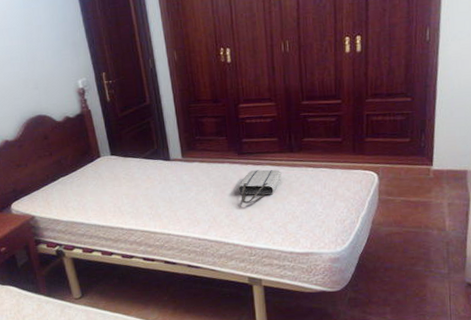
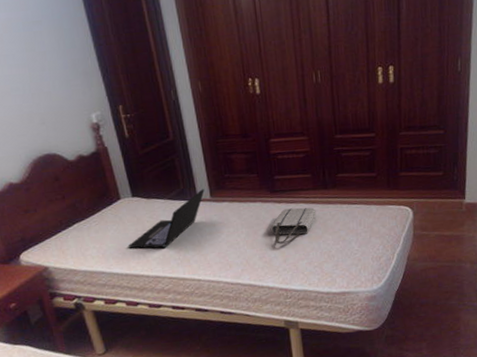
laptop: none [105,150,176,204] -> present [127,189,204,249]

